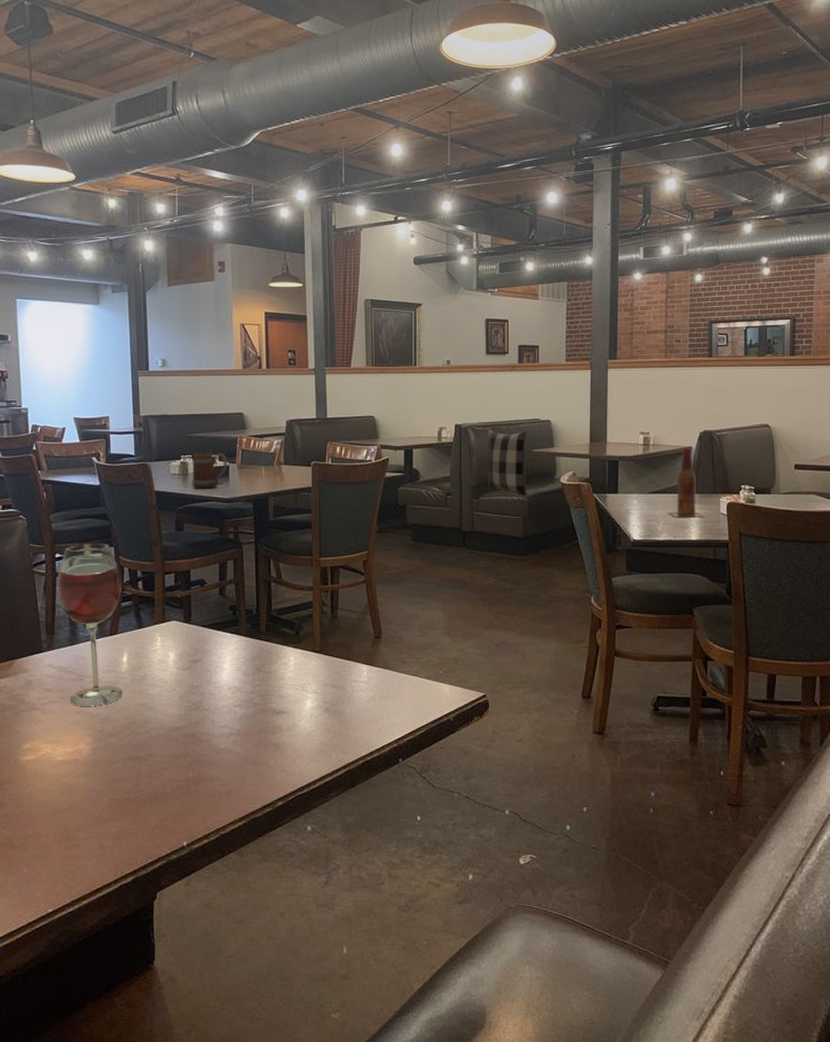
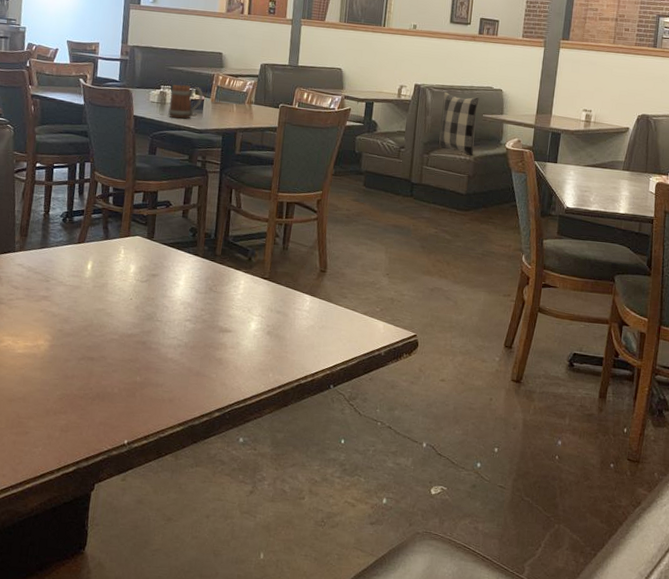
wineglass: present [57,543,122,706] -> none [34,156,95,307]
beer bottle: present [668,447,705,517] -> none [601,127,635,194]

